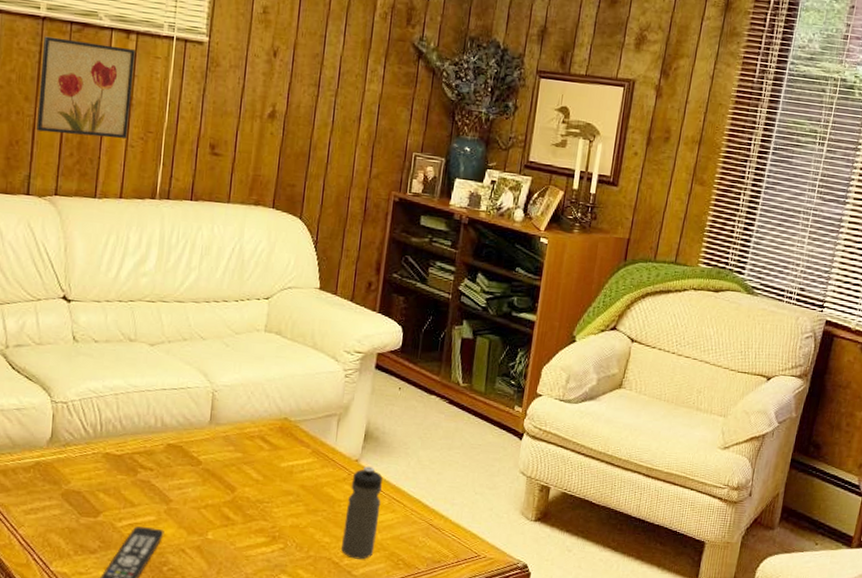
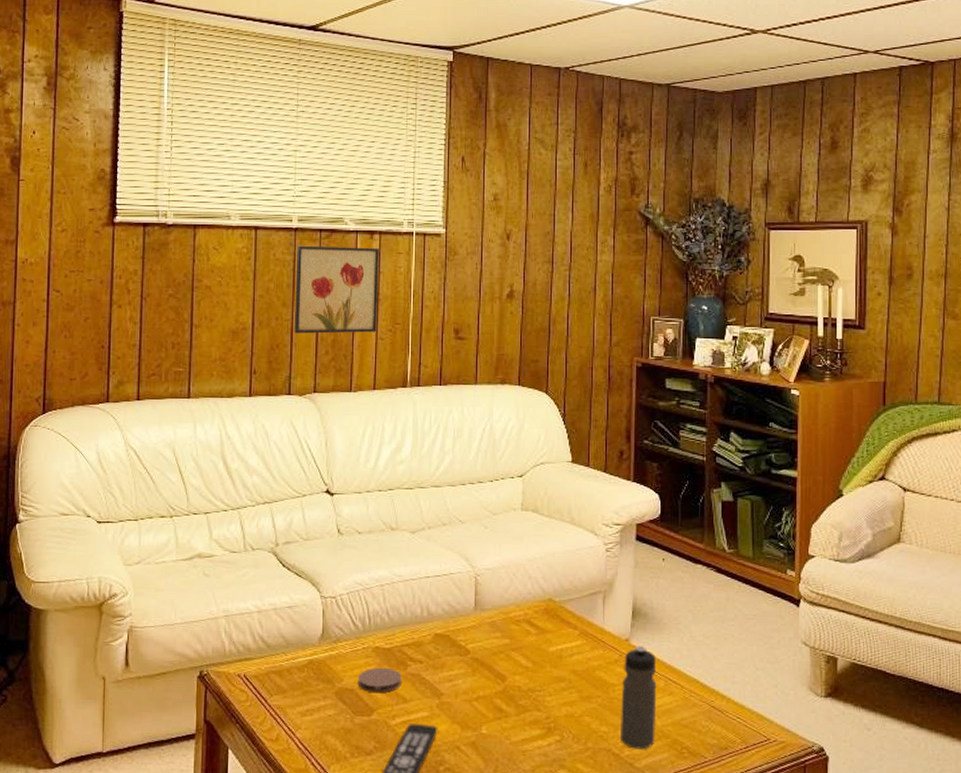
coaster: none [85,472,132,497] -> present [357,667,402,694]

